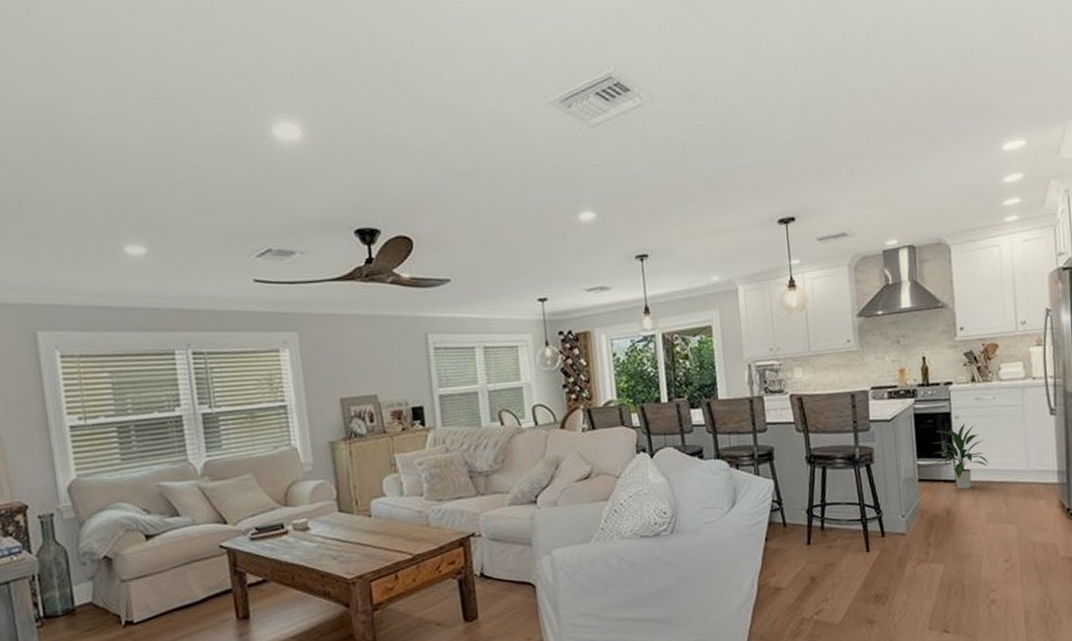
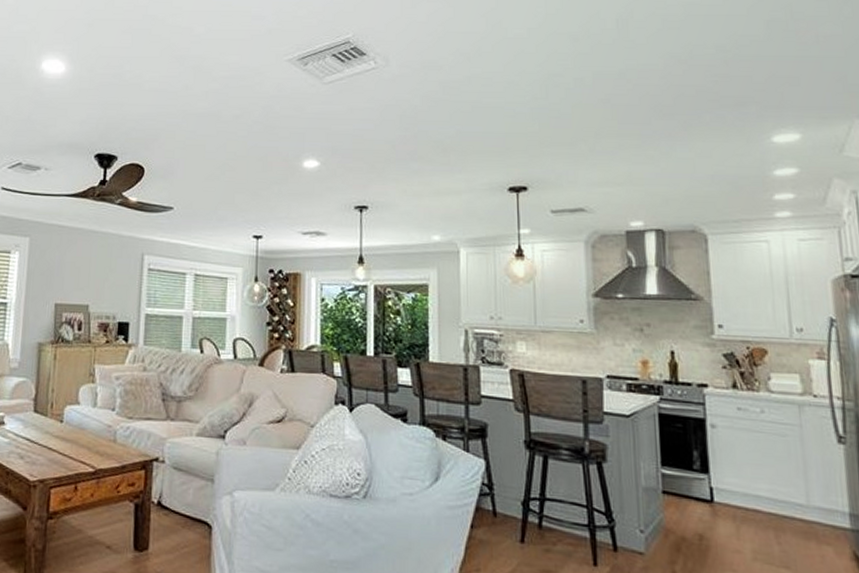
indoor plant: present [933,422,989,490] -> none [682,434,755,514]

